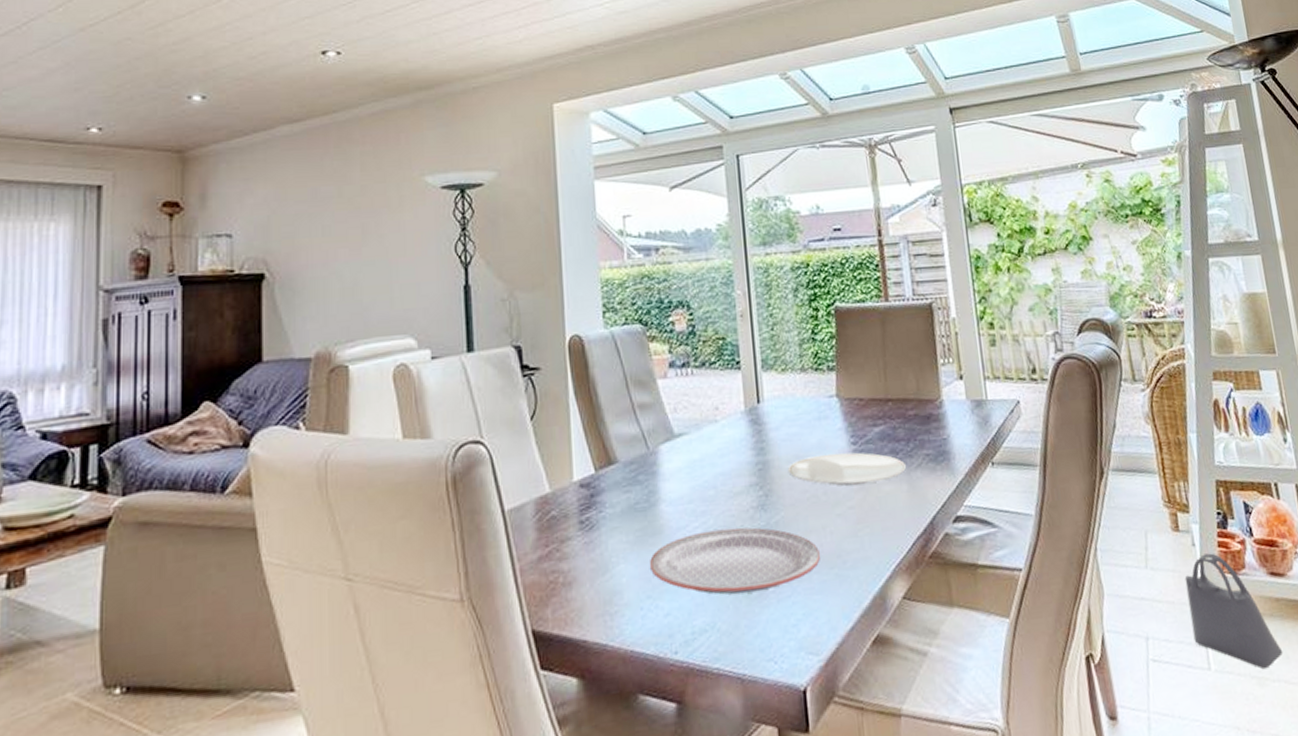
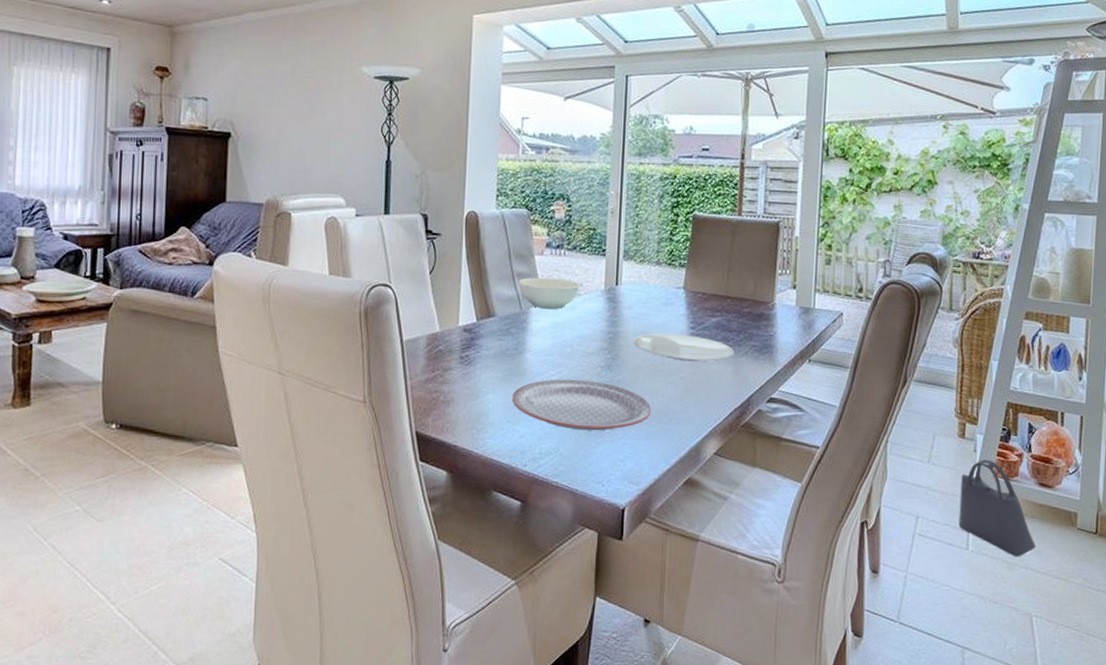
bowl: none [640,404,716,445] -> present [518,277,580,309]

